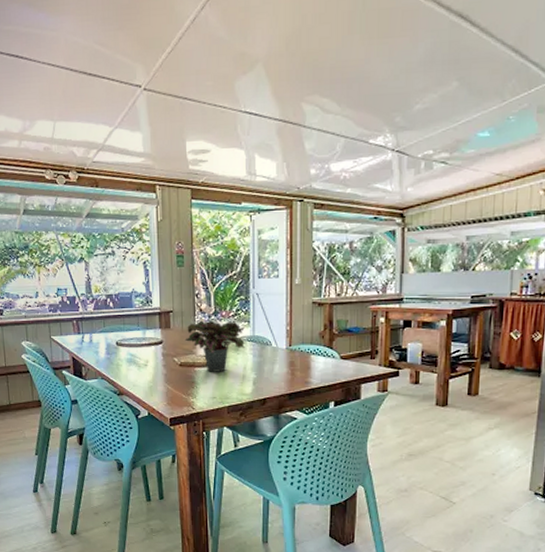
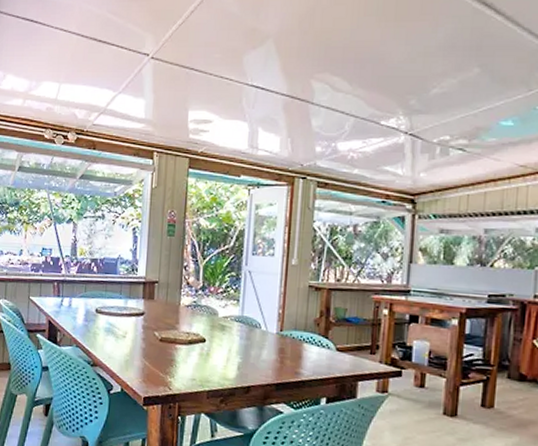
potted plant: present [185,320,246,372] -> none [168,294,233,352]

